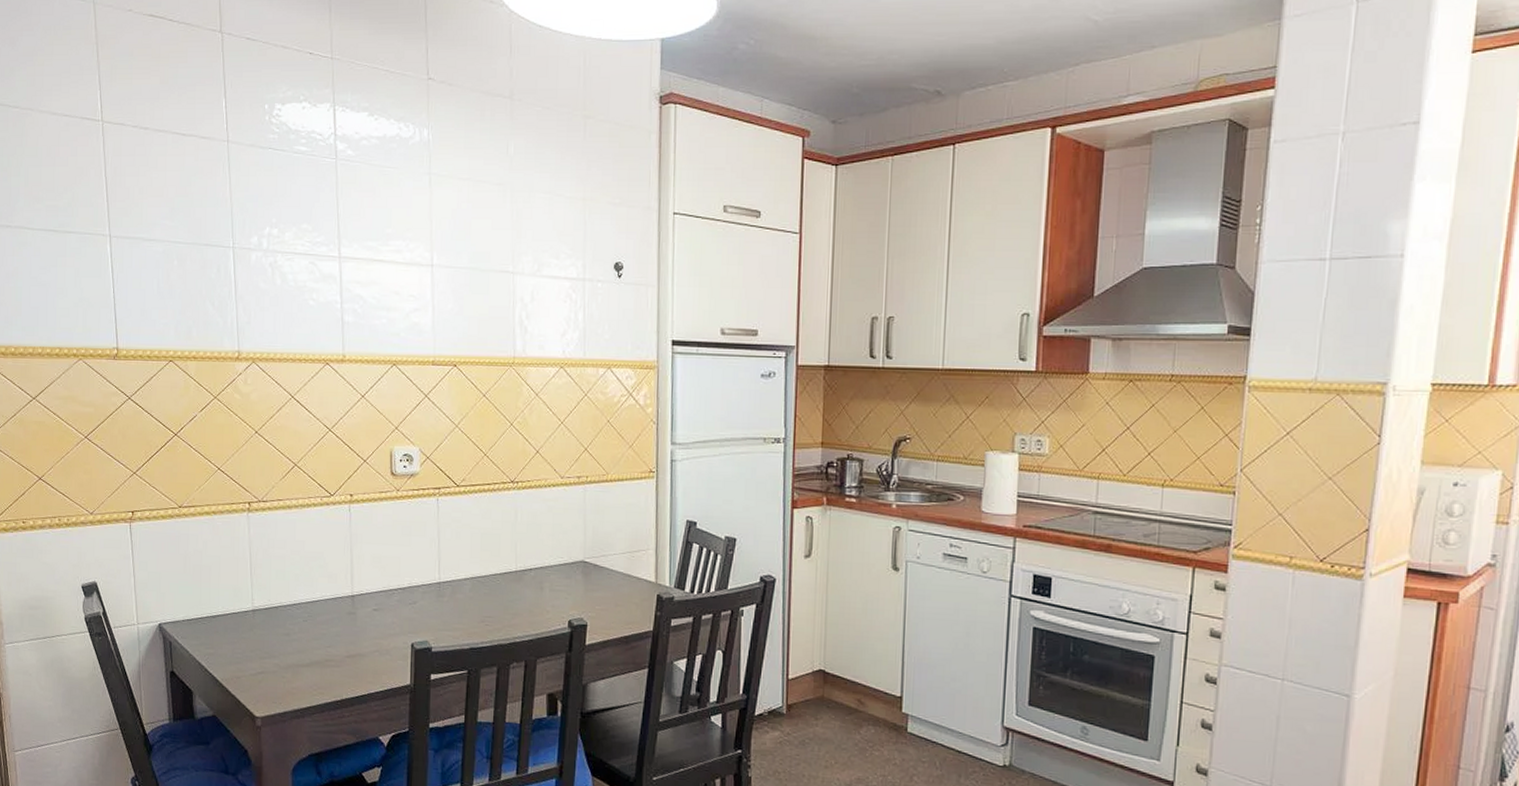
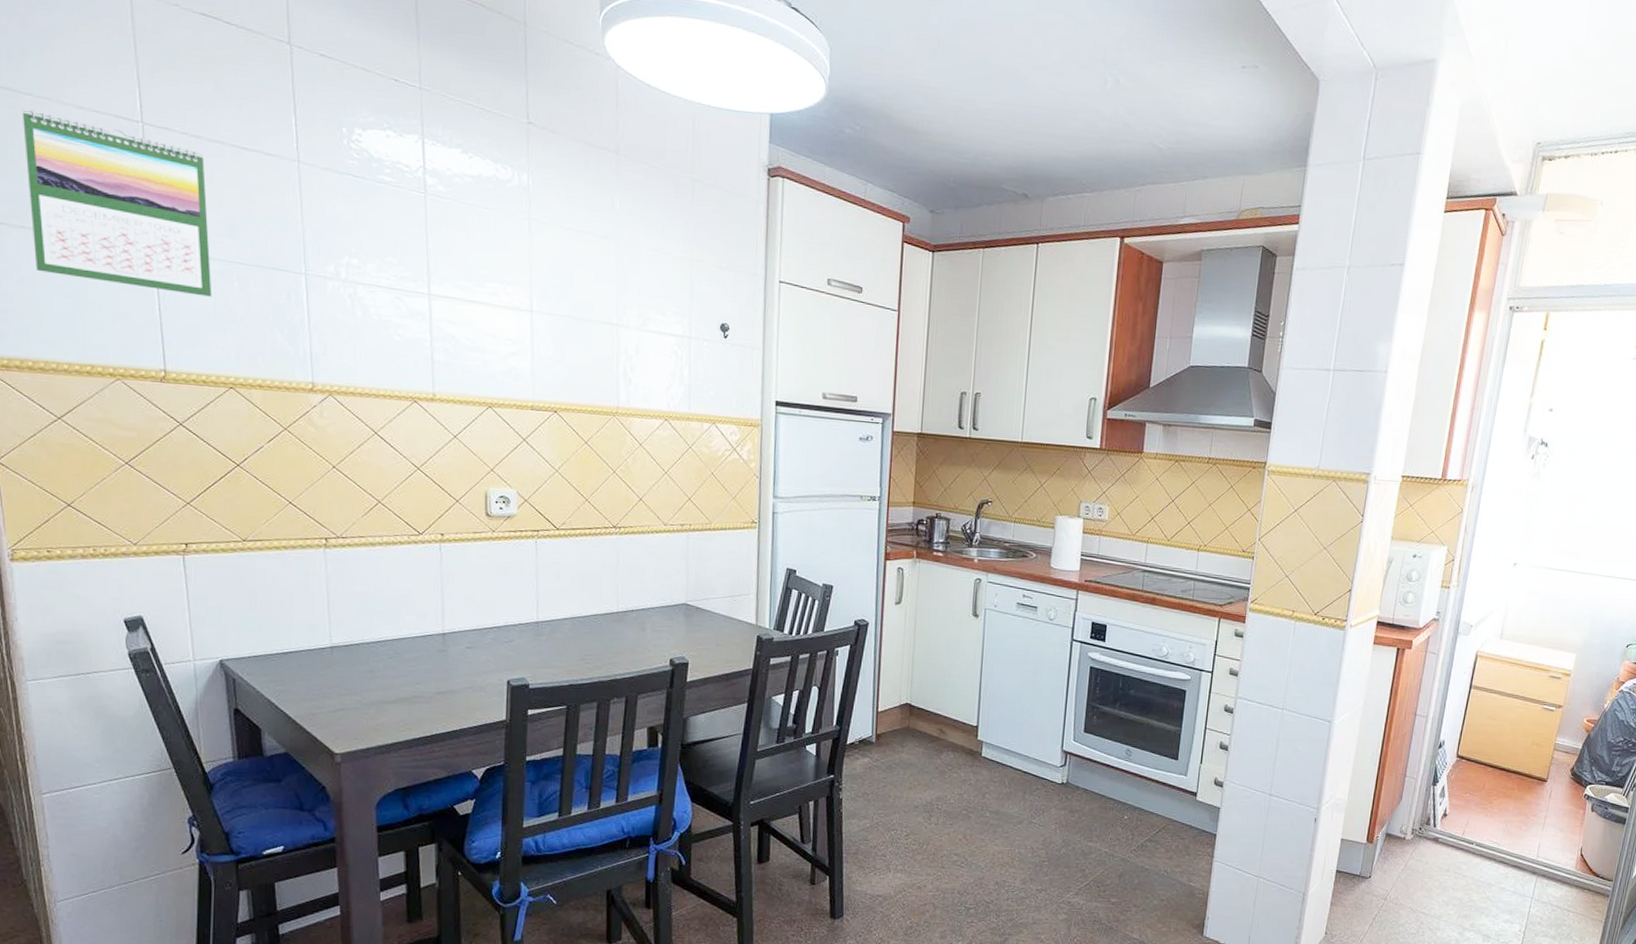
calendar: none [10,121,156,276] -> present [22,109,212,297]

